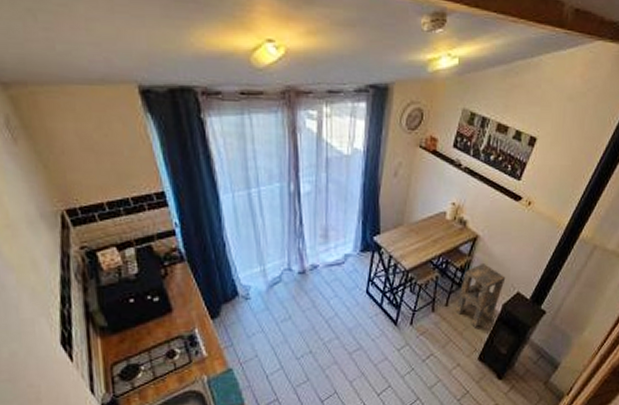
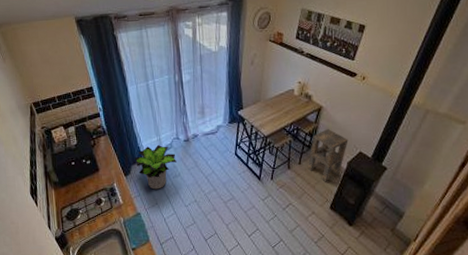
potted plant: none [226,278,287,337] -> present [134,145,176,190]

